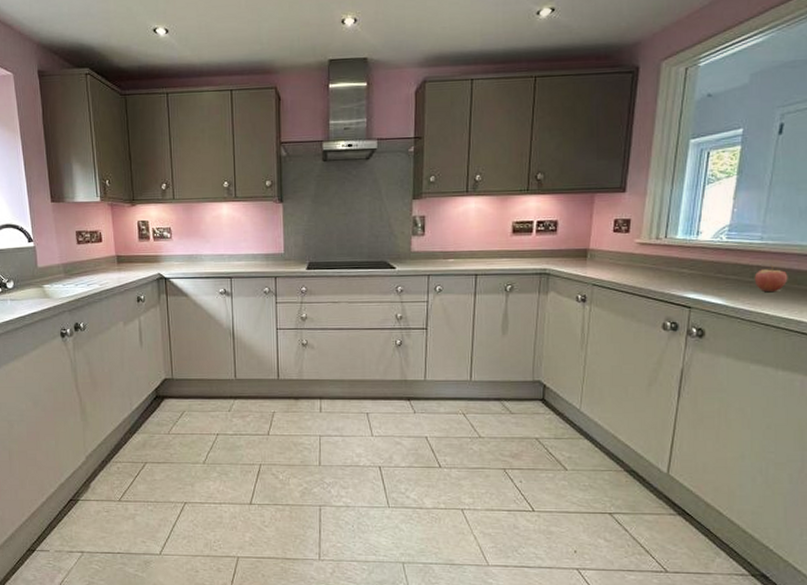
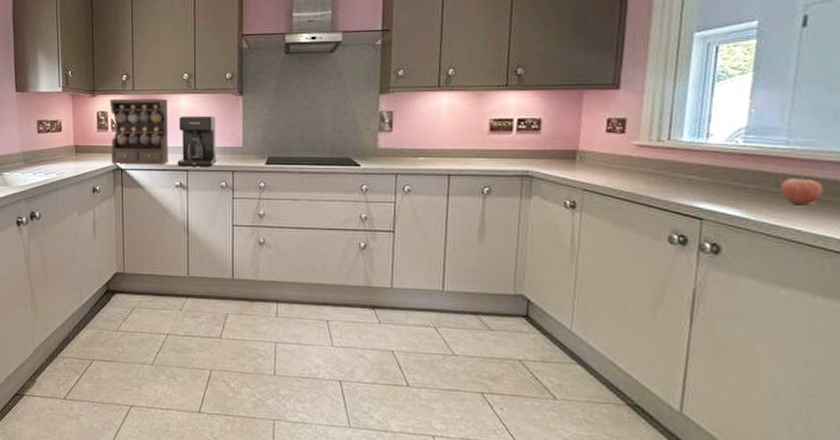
spice rack: none [150,207,212,273] -> present [110,98,169,165]
coffee maker: none [220,223,260,274] -> present [177,115,217,166]

